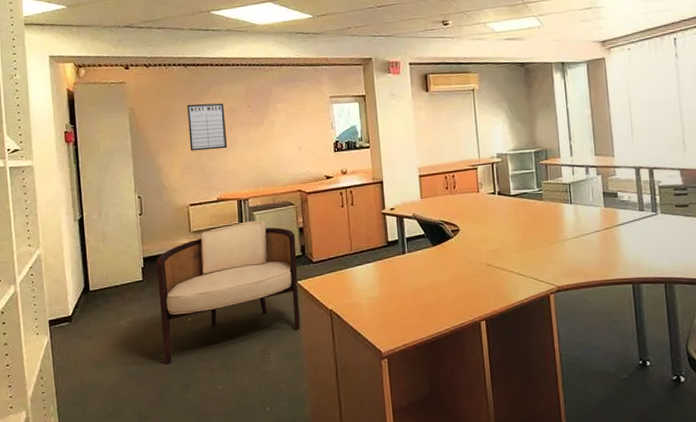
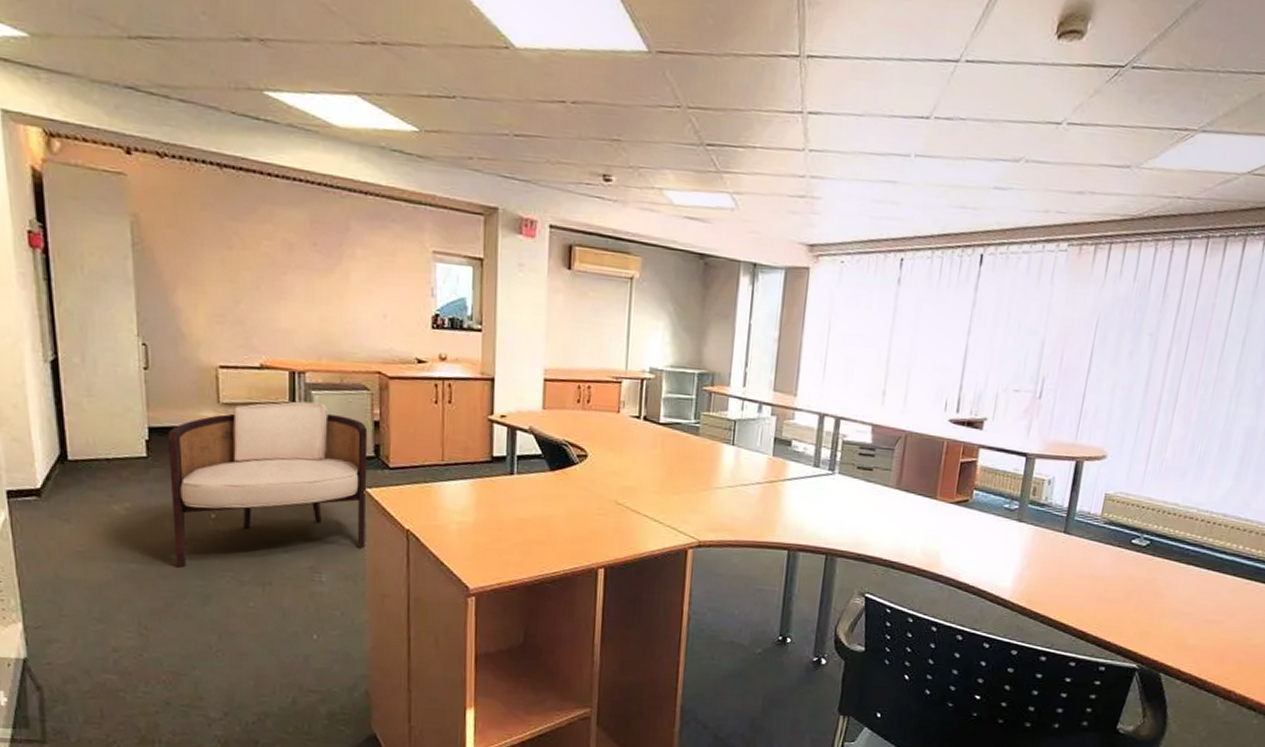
writing board: present [187,103,228,151] -> none [221,224,279,298]

